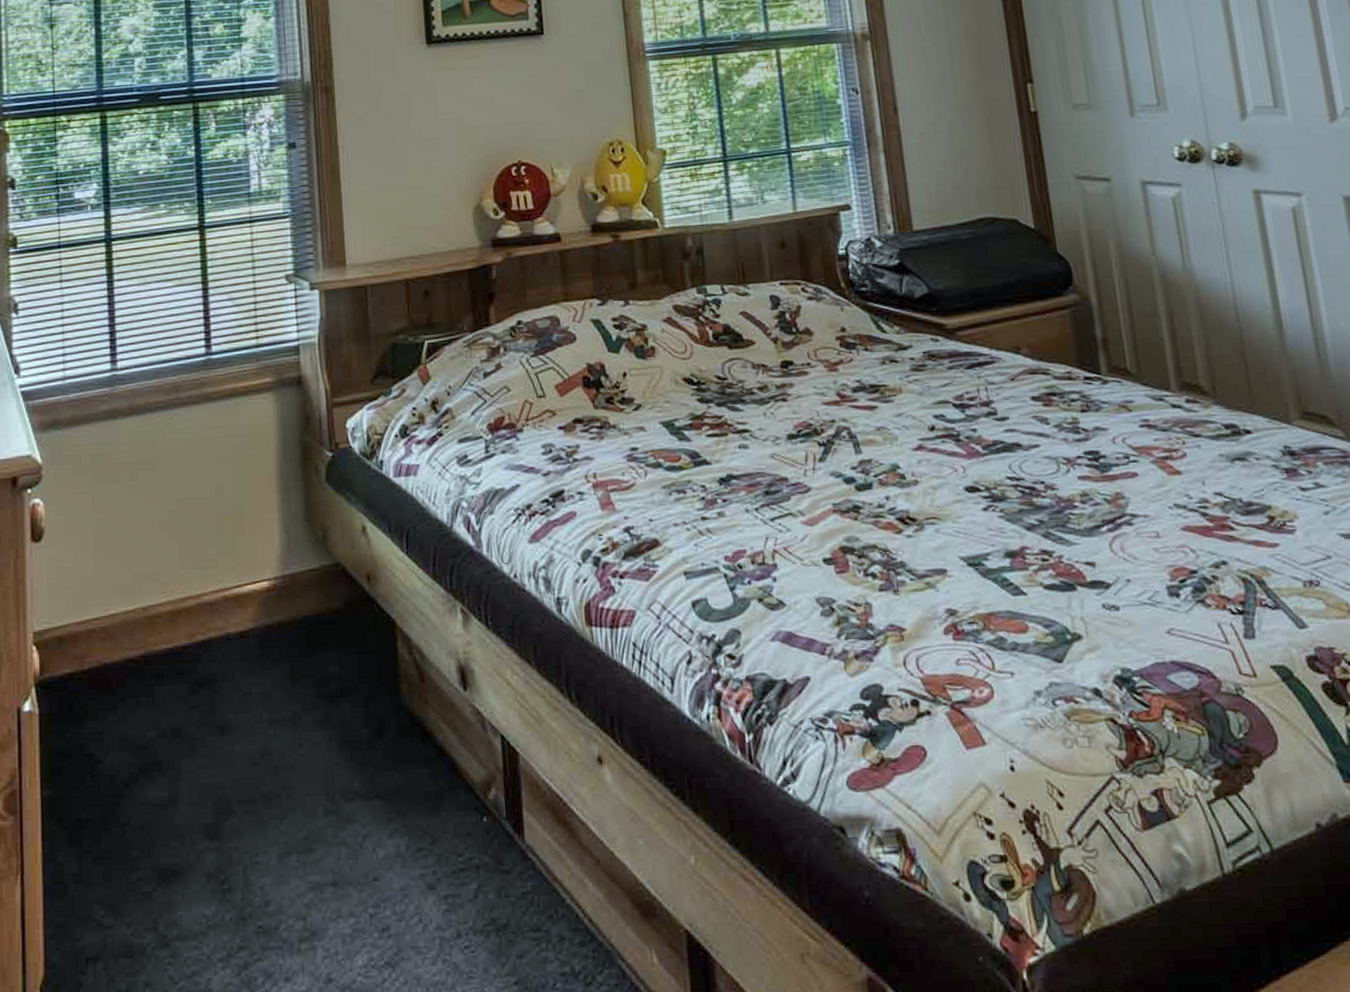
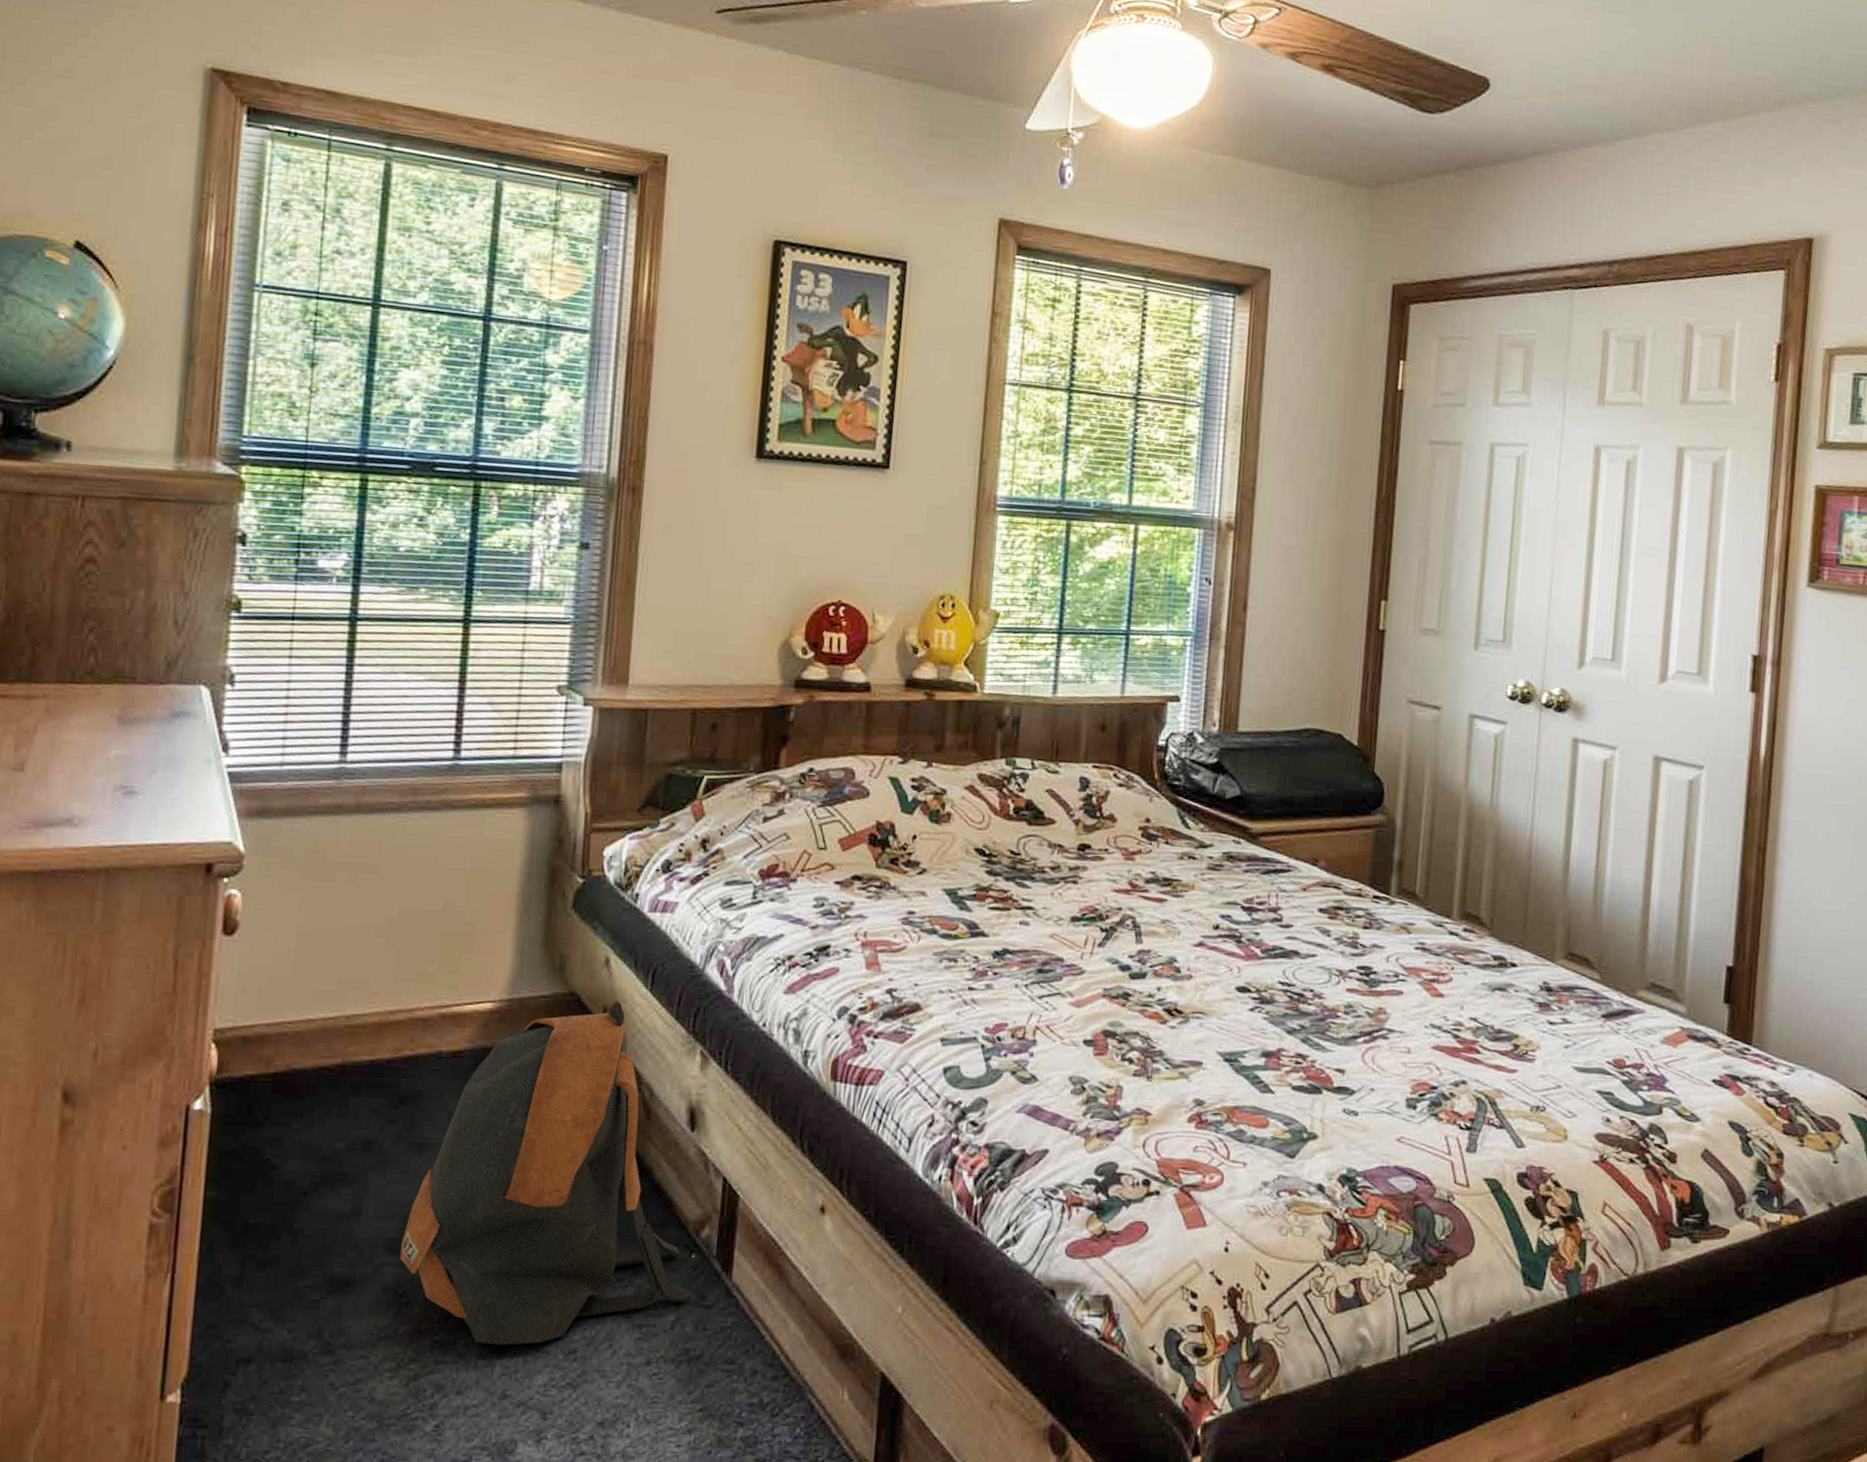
backpack: none [216,567,487,927] -> present [400,1001,690,1346]

